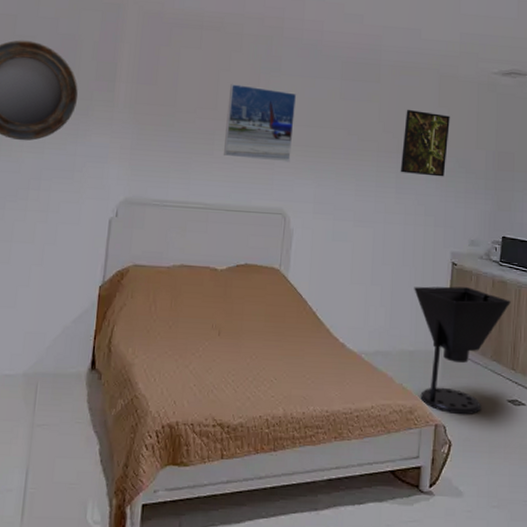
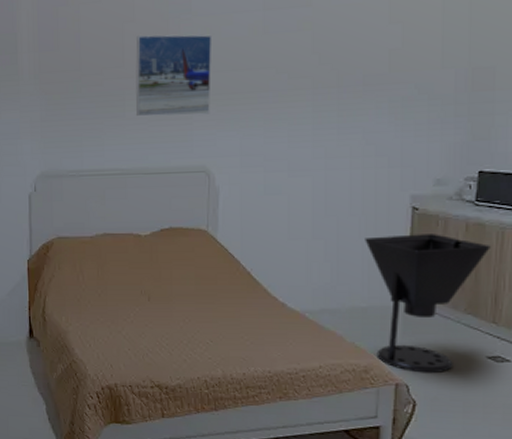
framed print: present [400,109,450,177] -> none [342,32,405,110]

